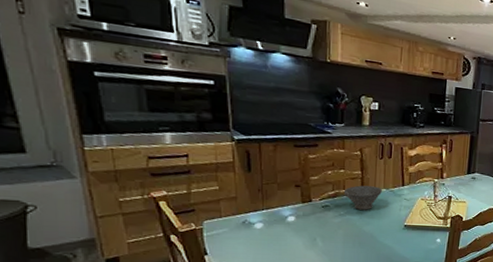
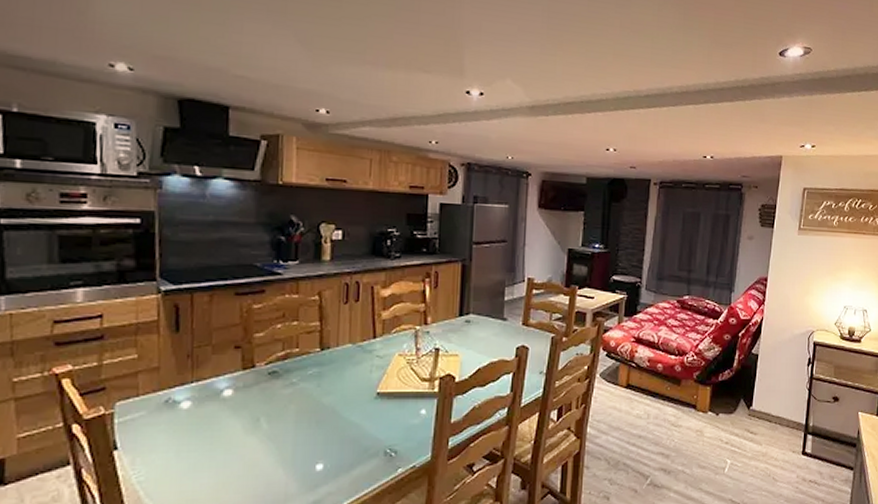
bowl: present [343,185,383,210] -> none [296,341,348,375]

